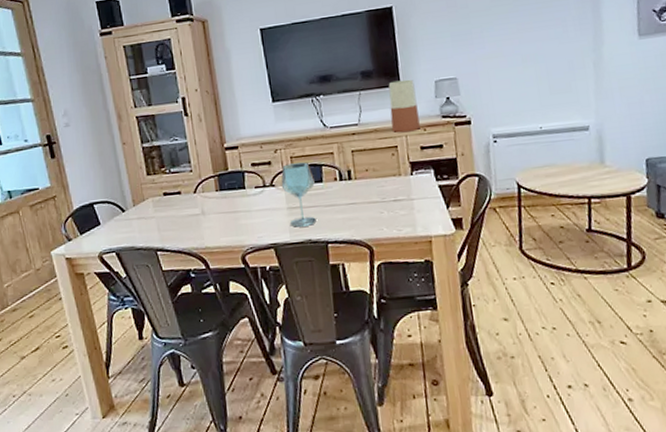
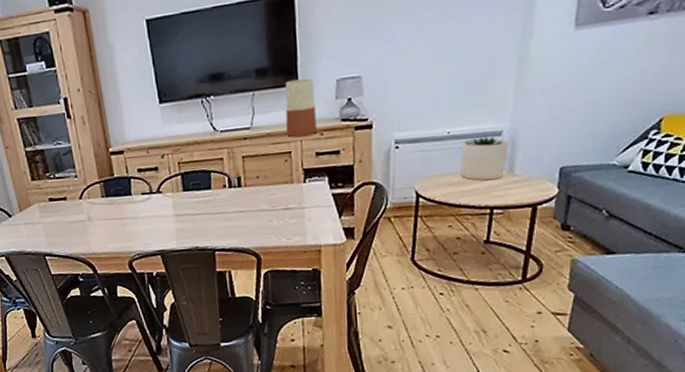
wine glass: present [281,162,317,227] -> none [168,168,204,235]
planter: none [553,131,597,172] -> present [460,137,508,181]

